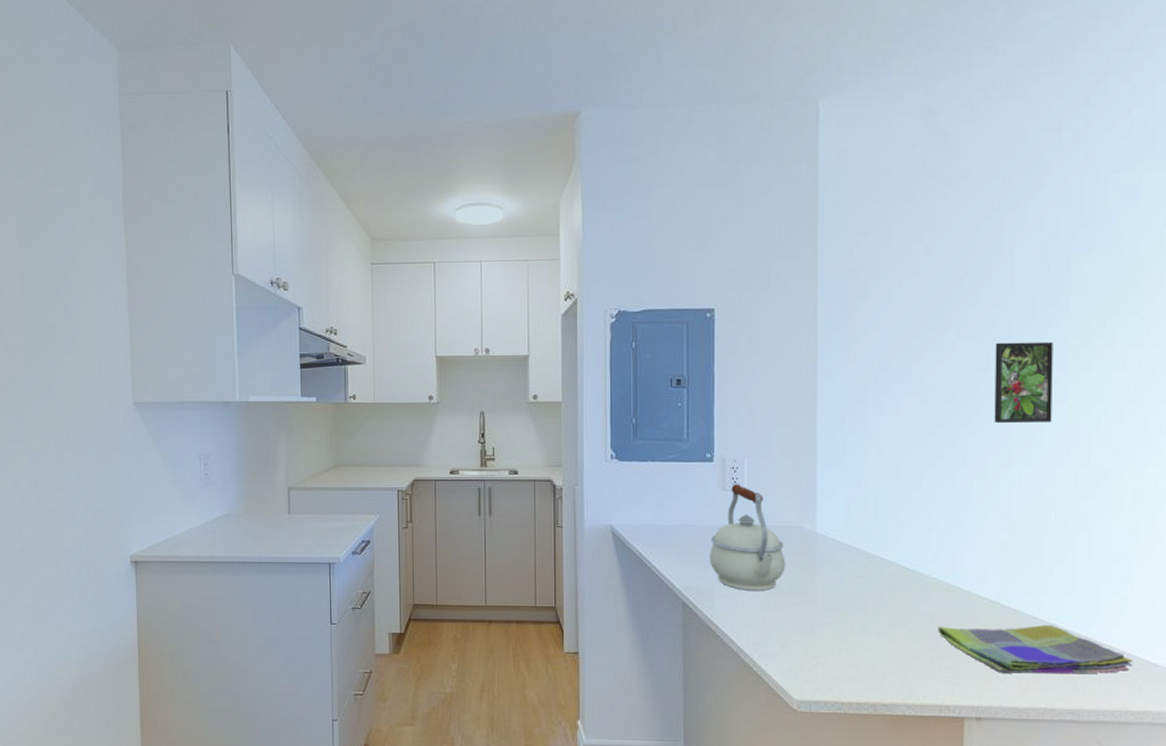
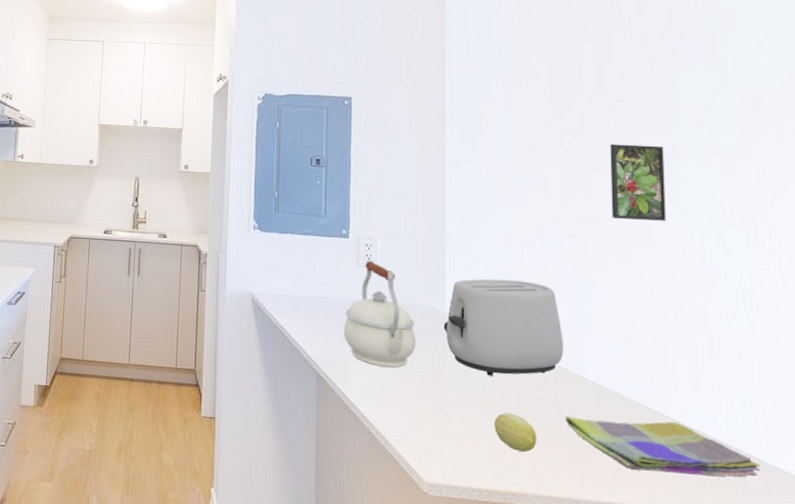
toaster: none [814,494,938,593] -> present [443,278,564,376]
fruit: none [865,627,909,665] -> present [494,412,537,453]

